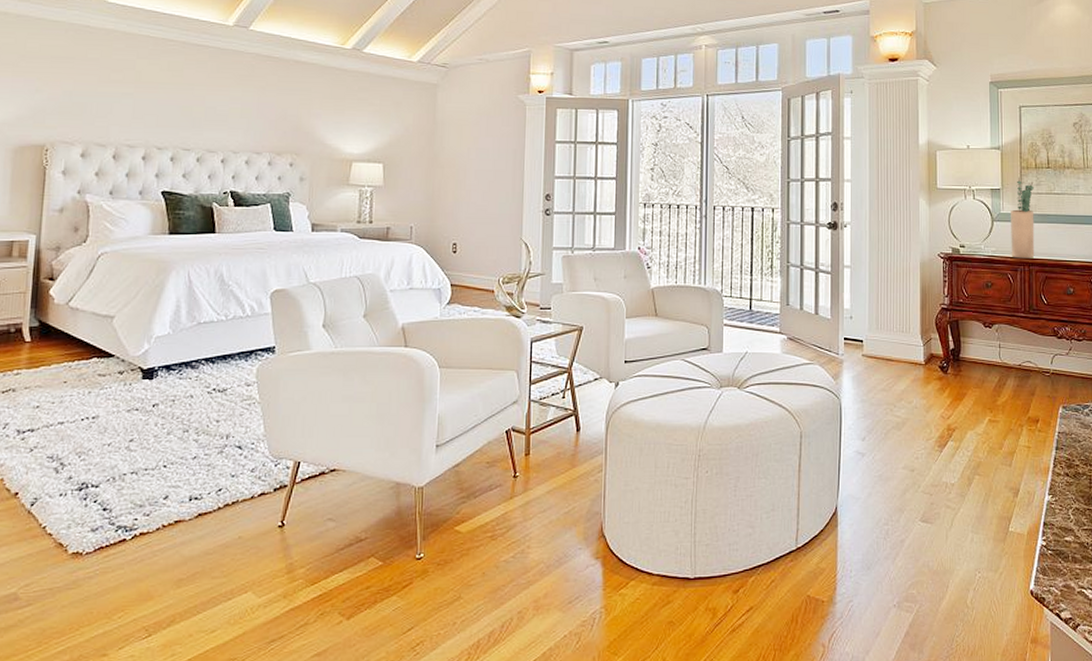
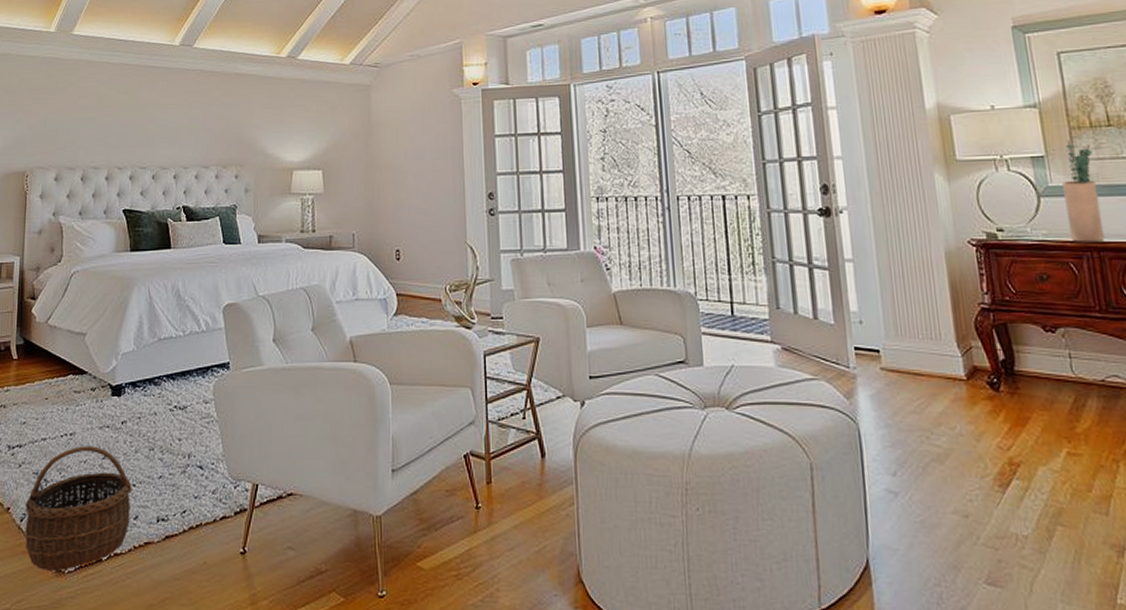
wicker basket: none [36,429,163,554] -> present [25,446,132,572]

